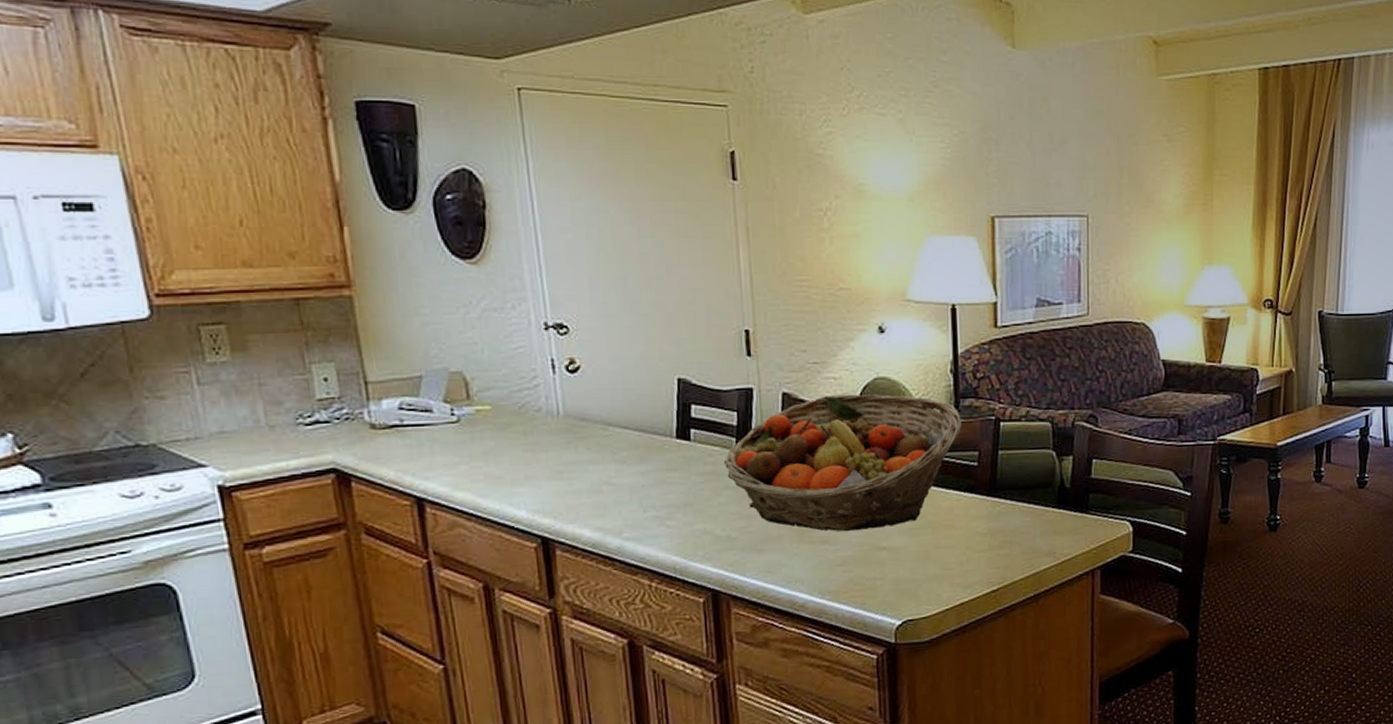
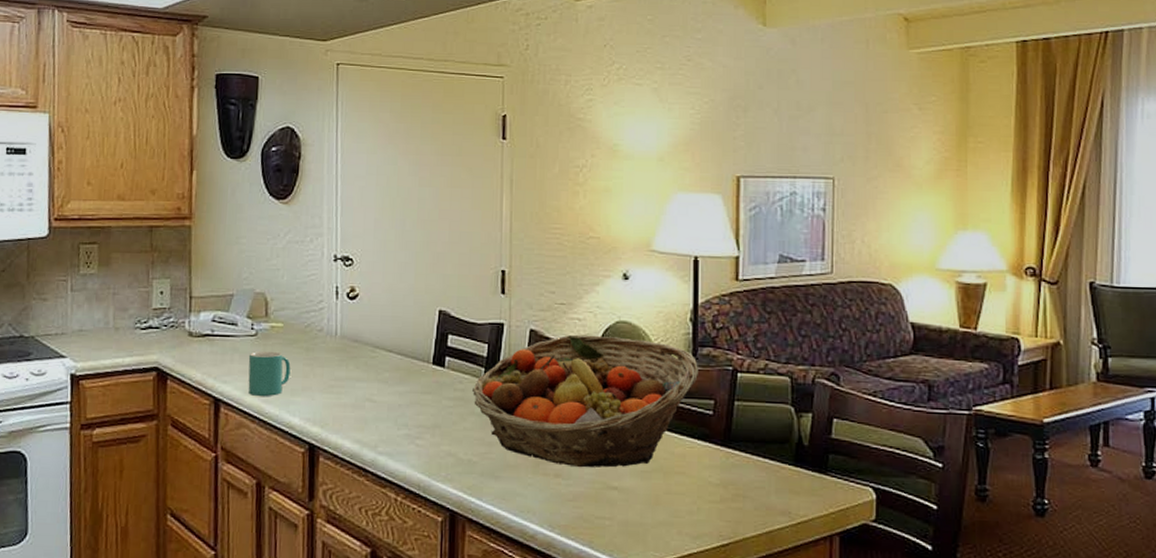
mug: none [452,438,508,491] -> present [248,351,291,396]

